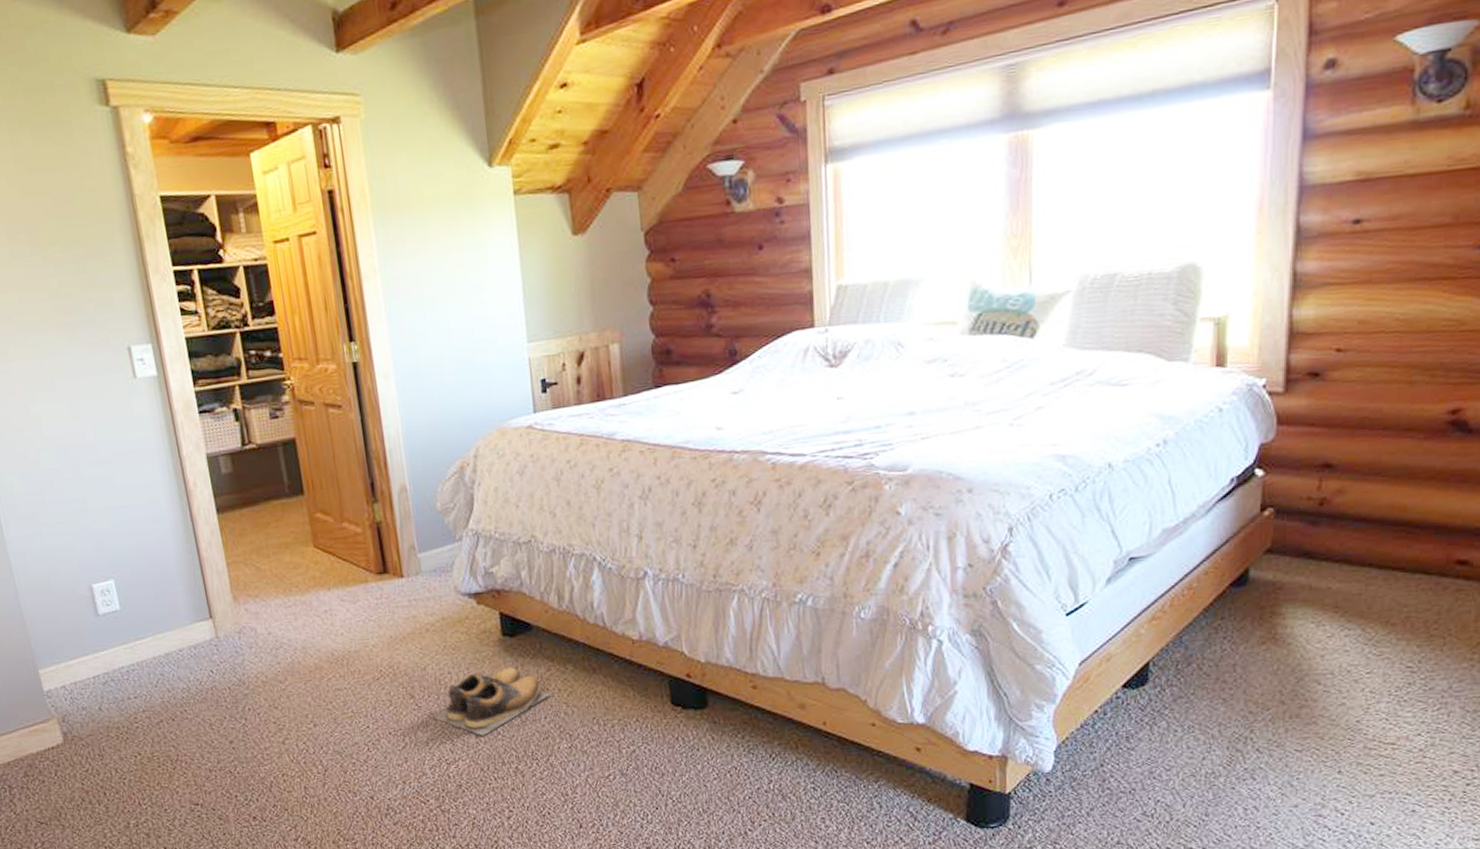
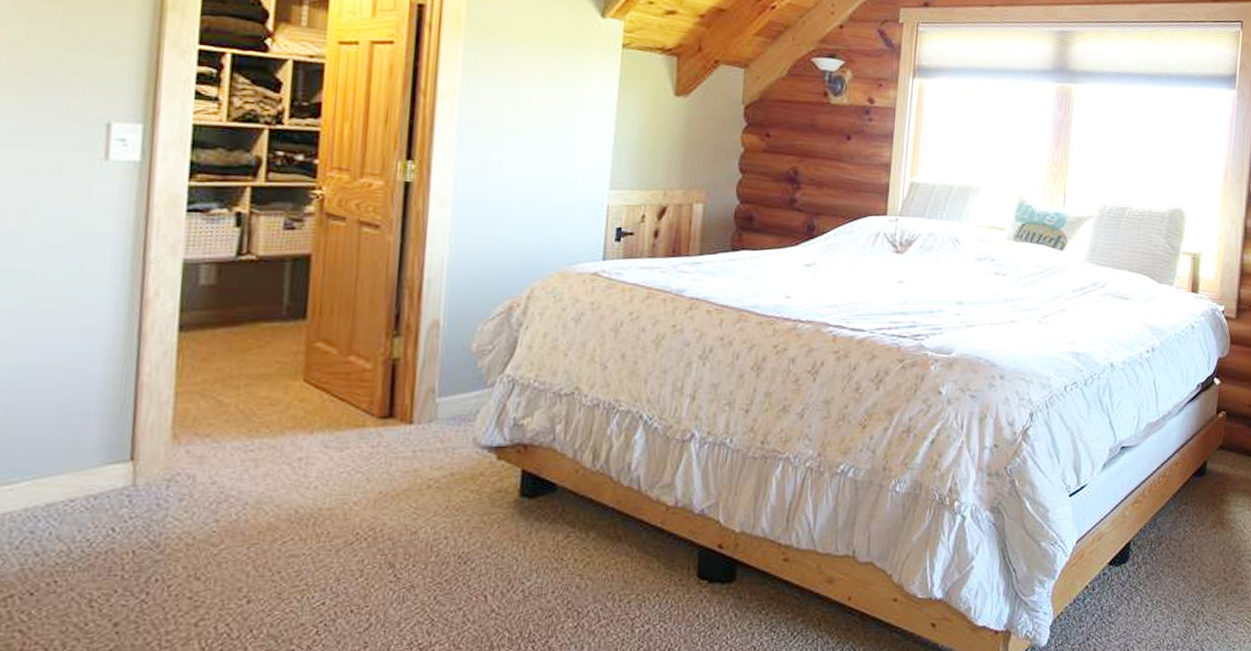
shoes: present [433,667,552,736] -> none [413,532,565,615]

